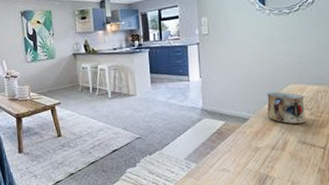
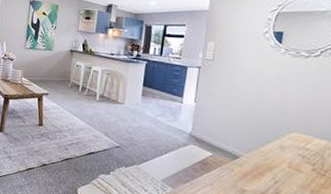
mug: present [267,91,305,125] -> none [261,135,308,178]

